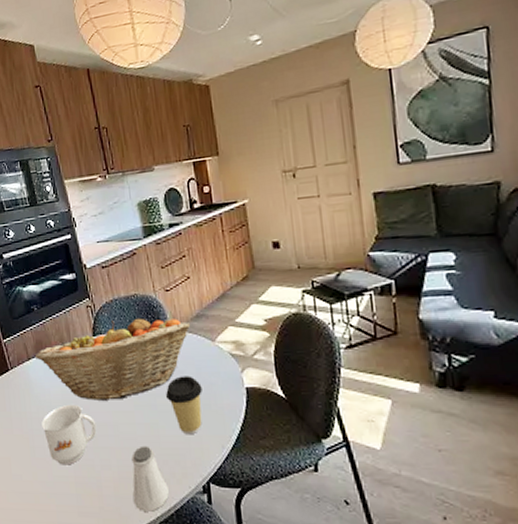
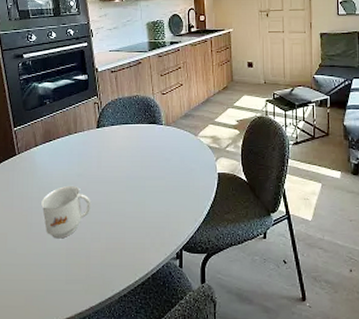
fruit basket: present [35,318,191,401] -> none [43,114,180,182]
saltshaker: present [132,446,170,512] -> none [116,220,149,276]
coffee cup: present [166,376,202,435] -> none [154,163,184,211]

